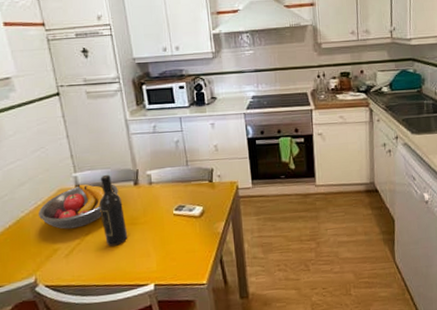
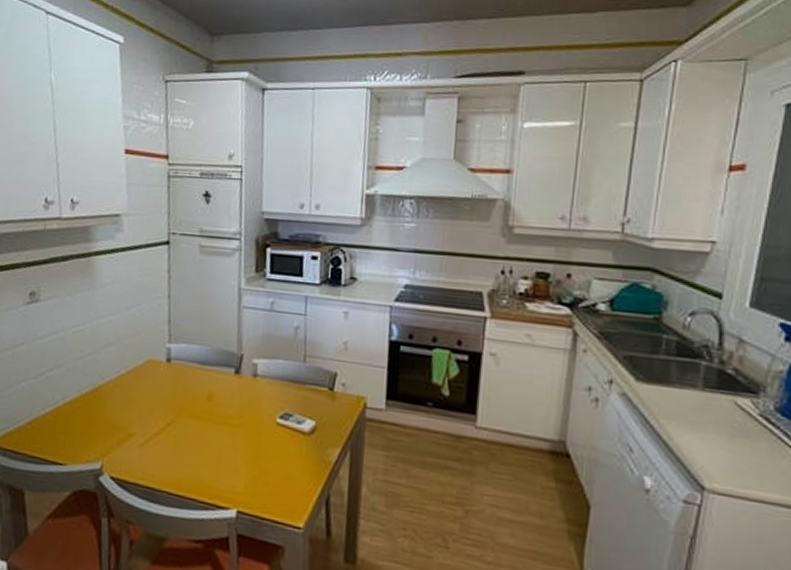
fruit bowl: present [38,182,118,229] -> none [119,358,215,414]
wine bottle: present [98,174,128,246] -> none [188,352,217,448]

